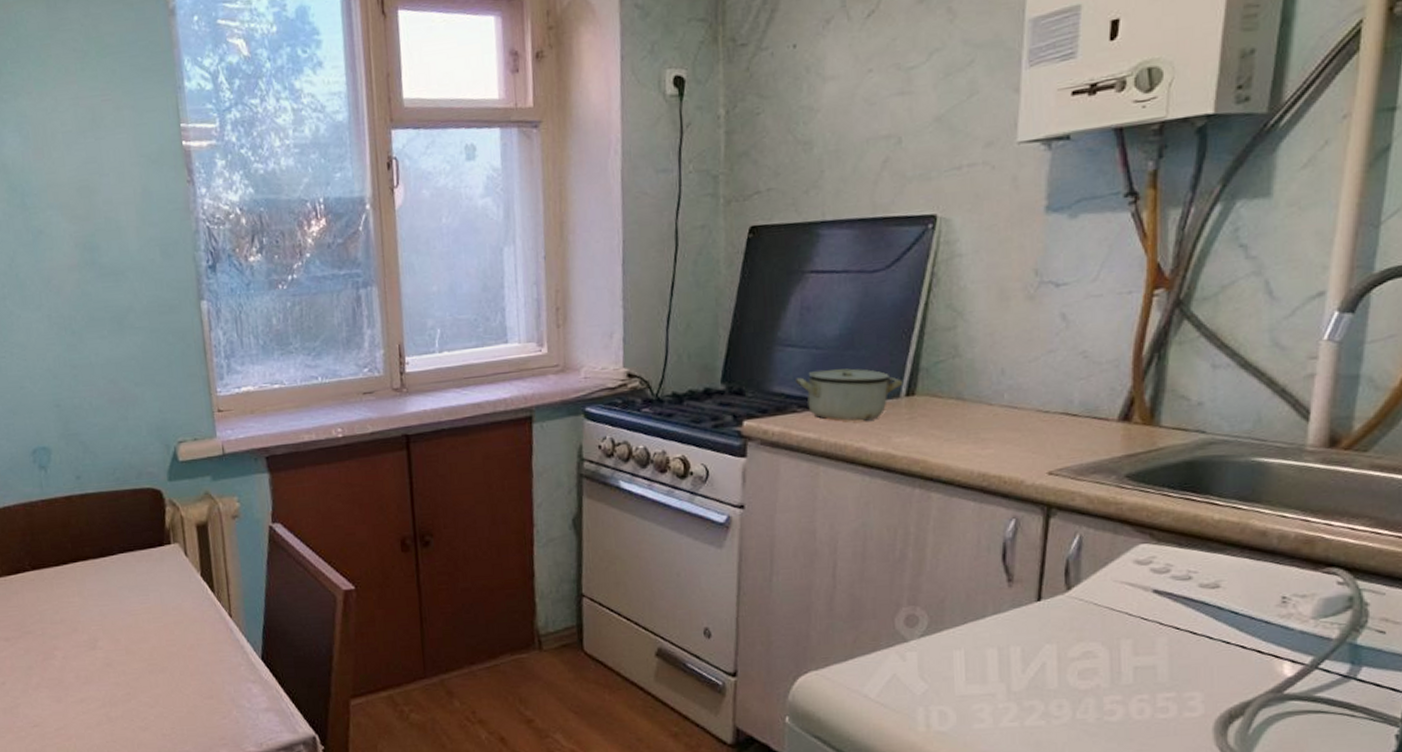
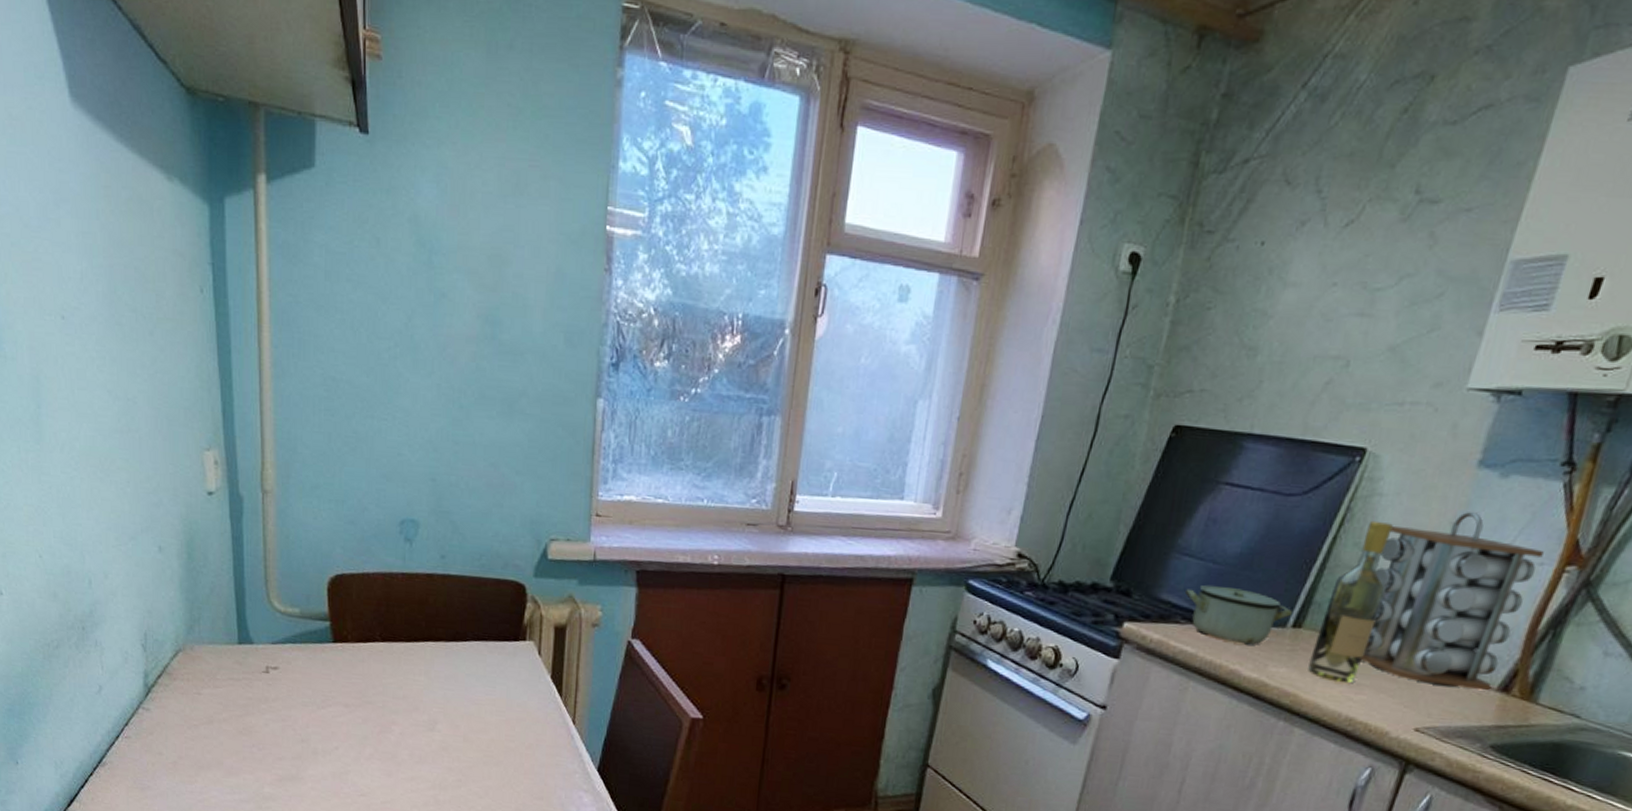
bottle: none [929,280,988,442] -> present [1306,520,1393,684]
spice rack: none [973,256,1129,427] -> present [1361,512,1544,691]

